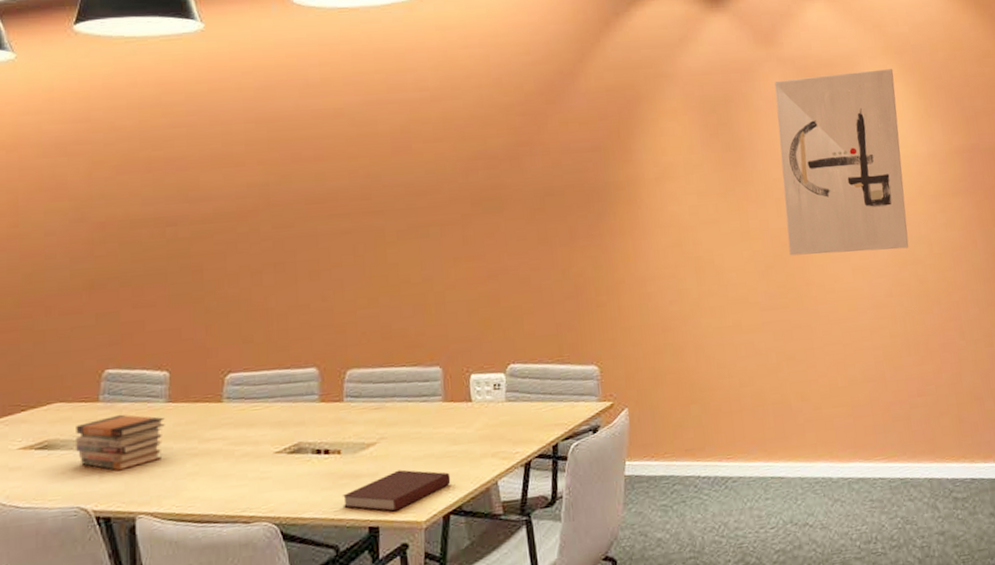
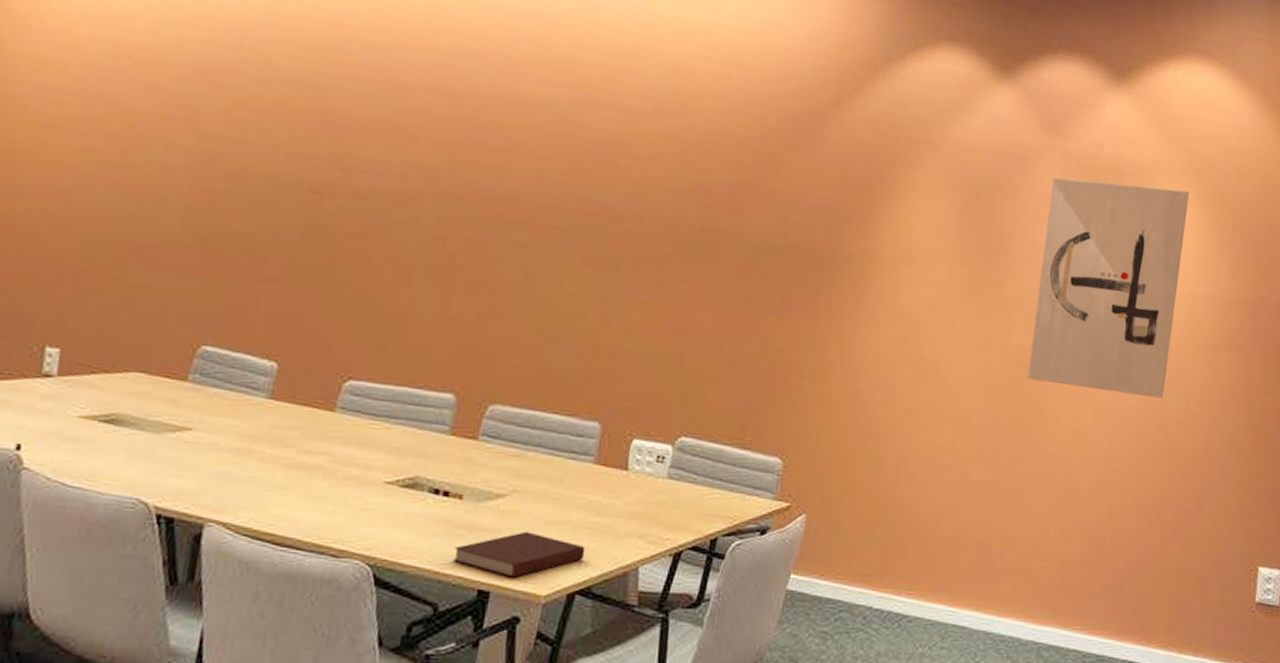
book stack: present [76,414,165,471] -> none [148,401,262,467]

